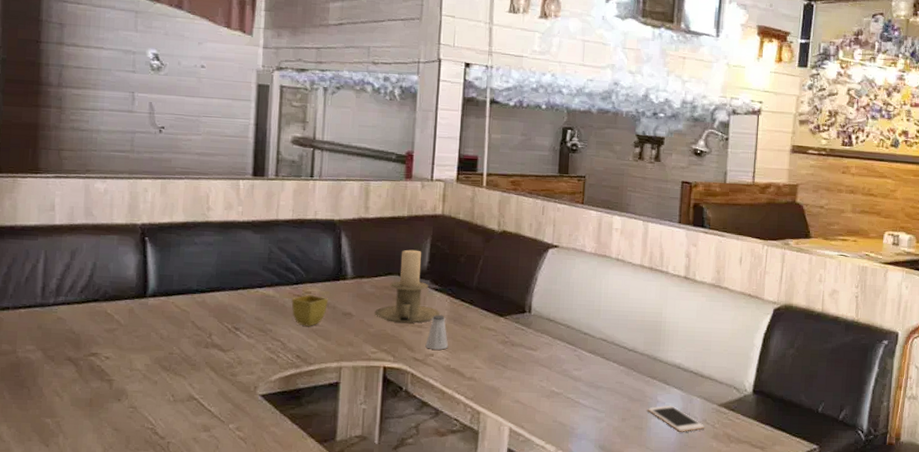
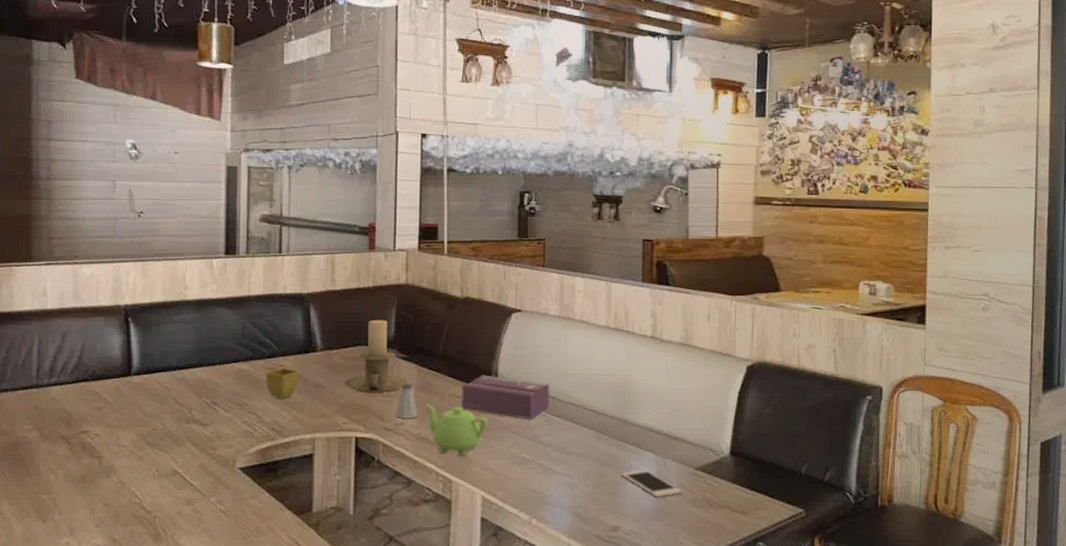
teapot: none [457,335,519,388] -> present [426,403,487,456]
tissue box: none [493,308,583,354] -> present [461,375,550,420]

